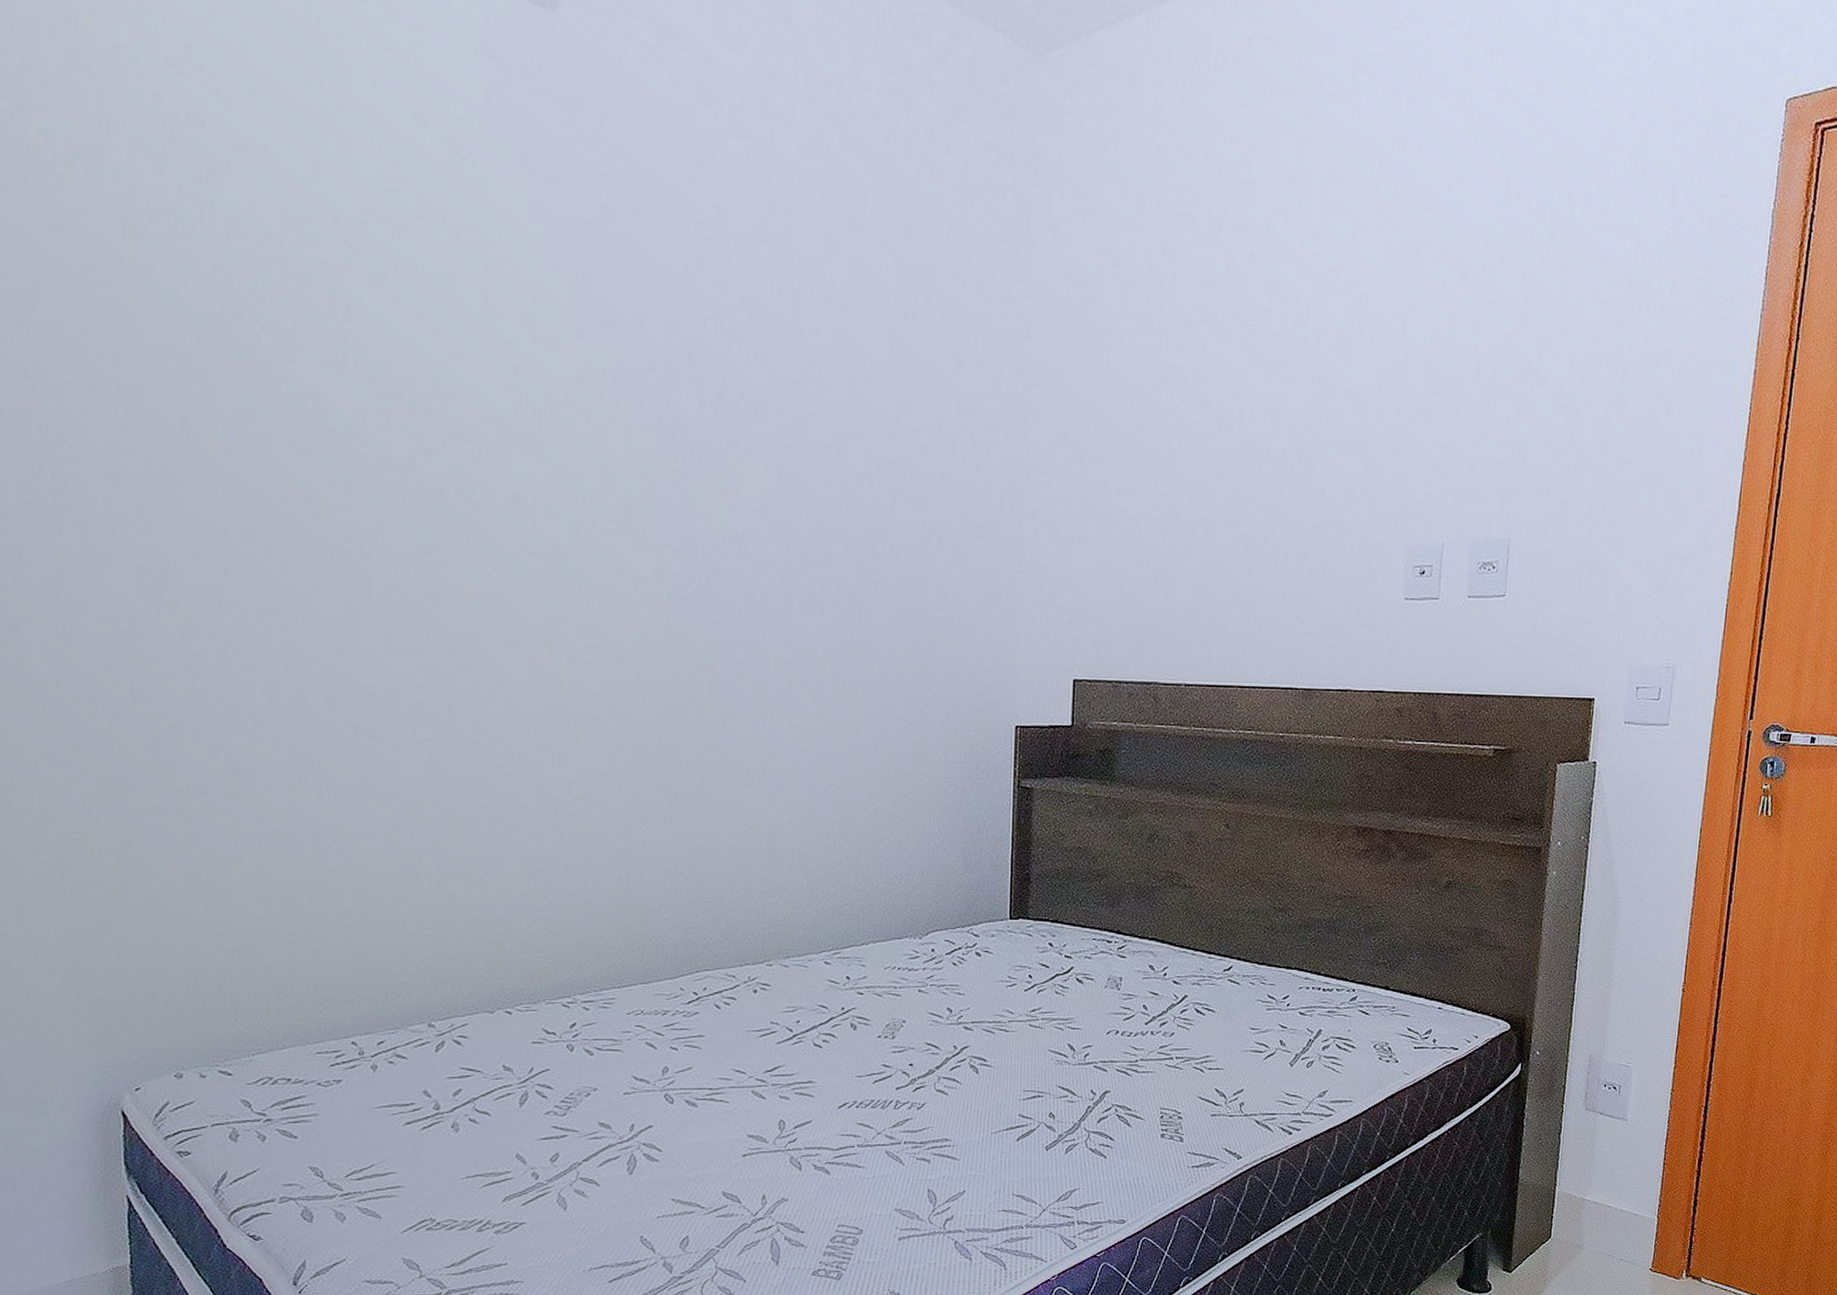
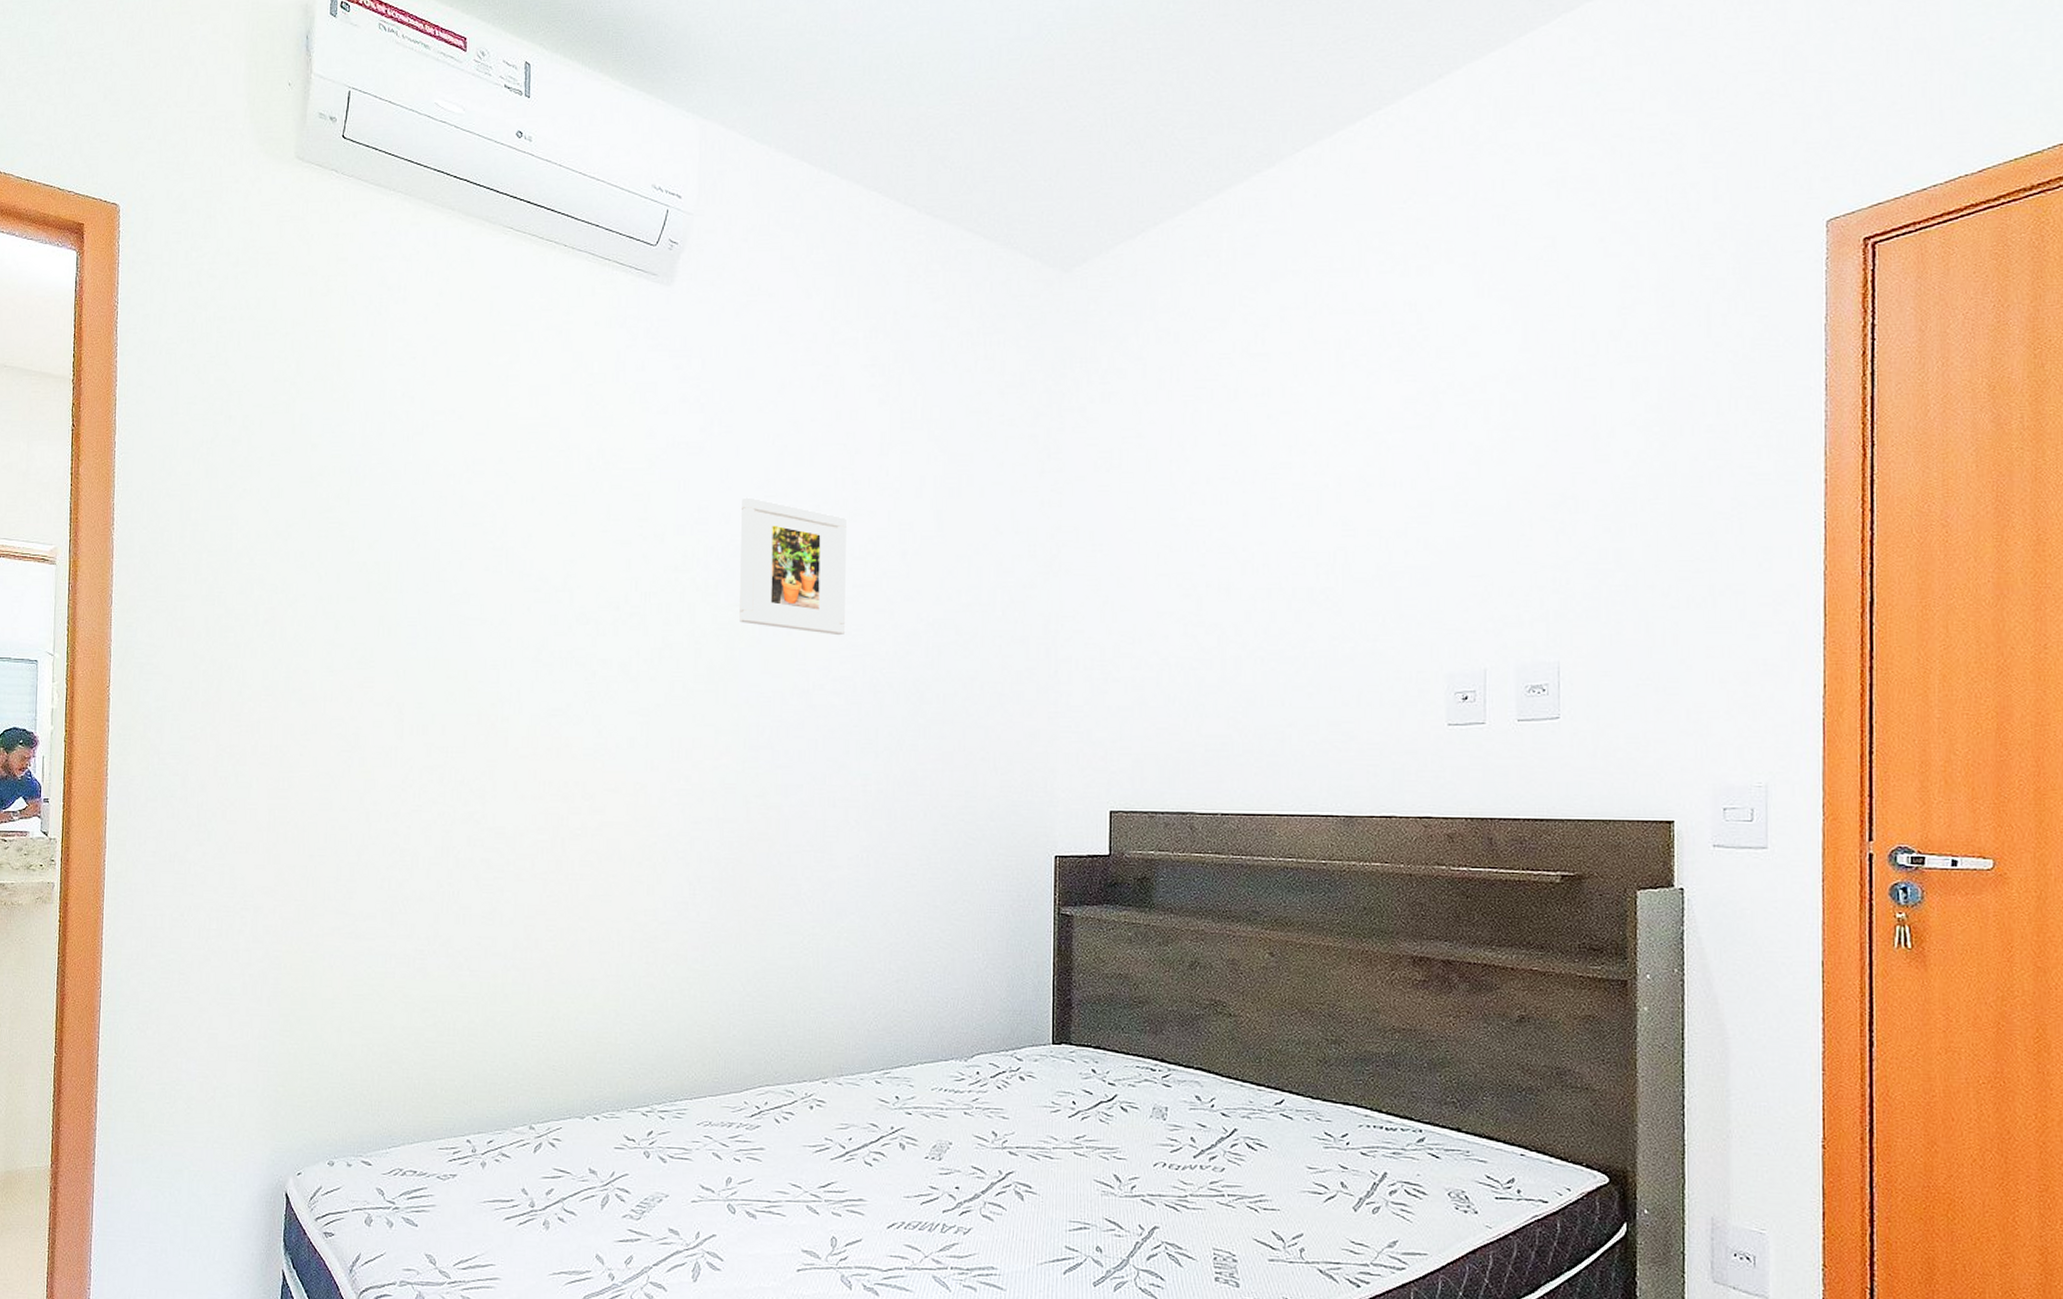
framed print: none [655,298,786,474] -> present [739,497,847,636]

